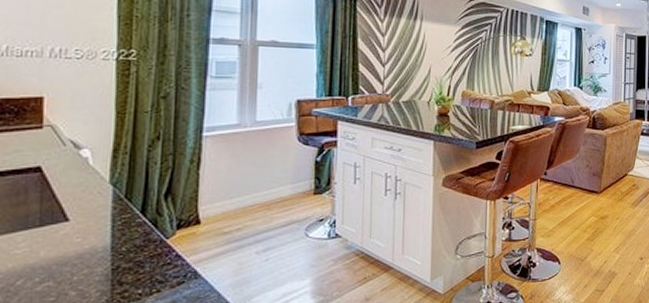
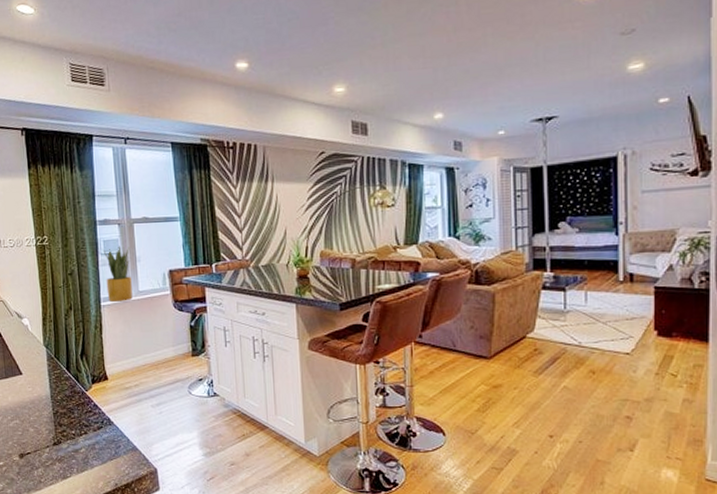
planter: none [213,69,250,134] -> present [103,246,133,303]

